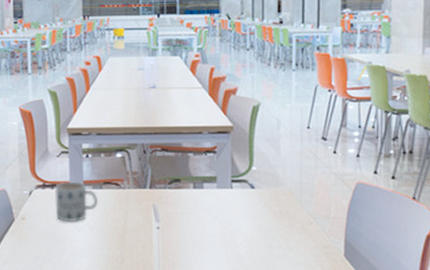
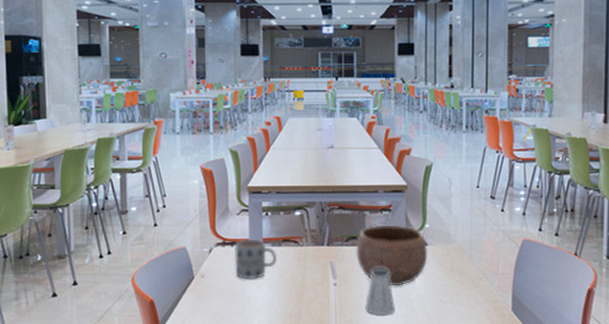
bowl: none [179,167,255,230] -> present [356,225,428,286]
saltshaker: none [190,211,221,260] -> present [366,268,396,316]

